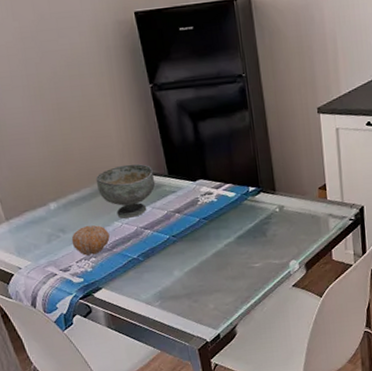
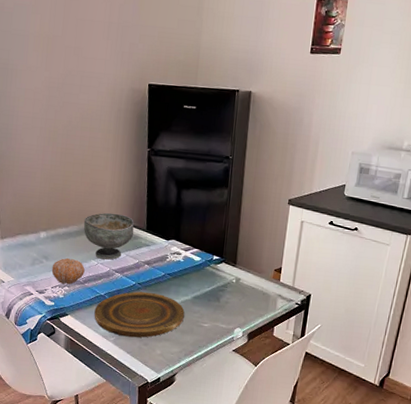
plate: none [130,242,232,299] -> present [94,291,185,338]

